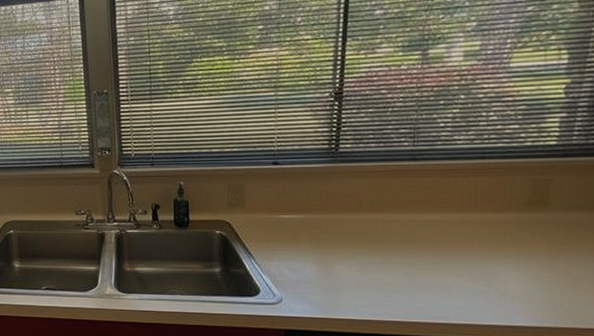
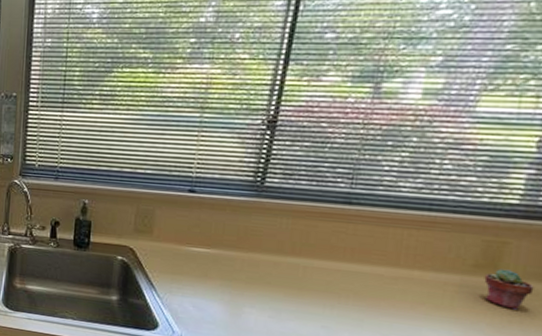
potted succulent: none [537,203,580,238] -> present [484,269,534,310]

